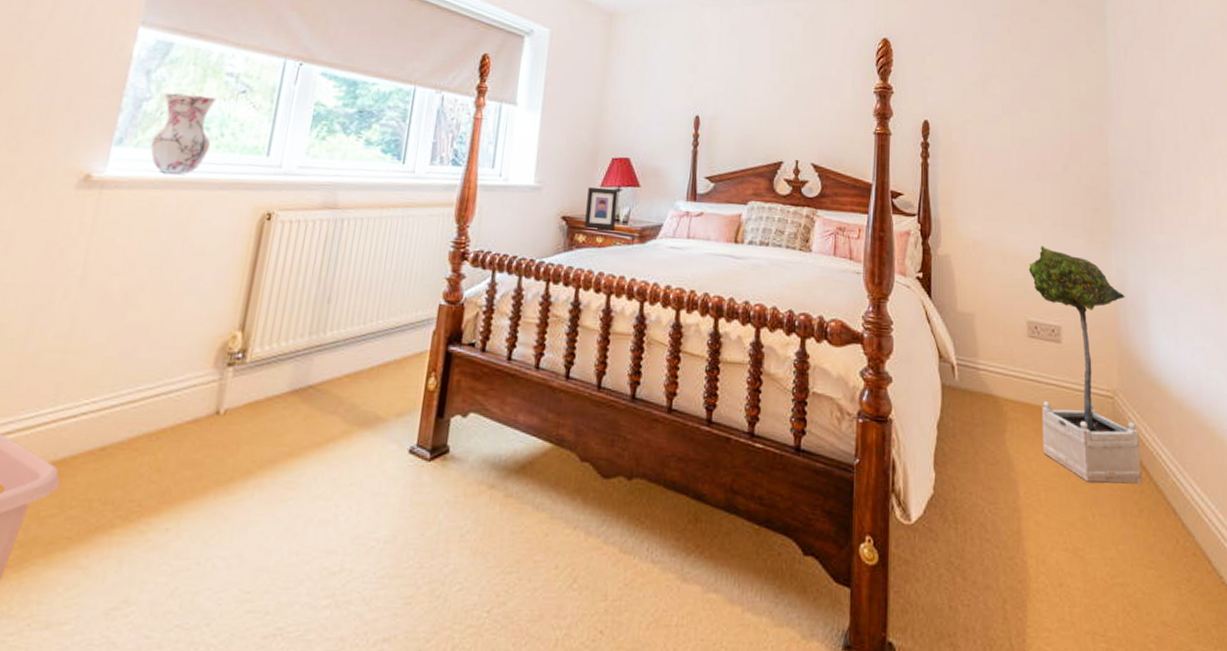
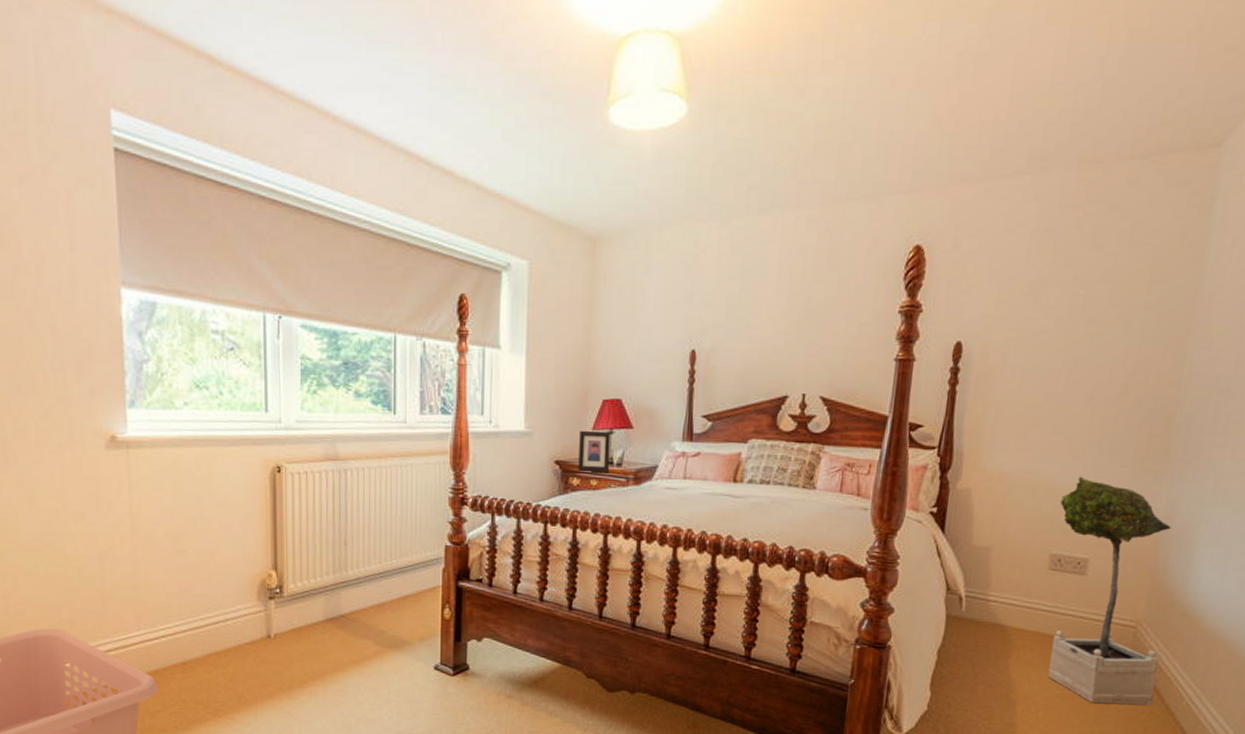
vase: present [150,92,217,176] -> none [159,353,213,434]

